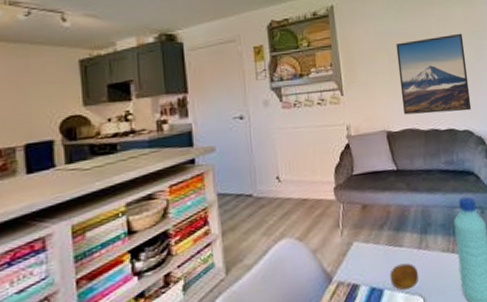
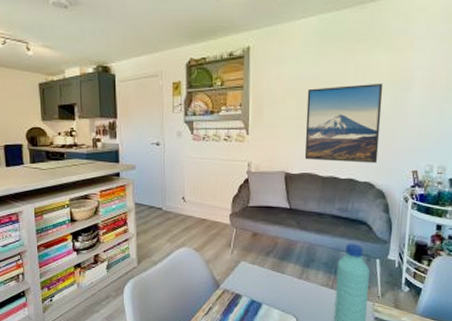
fruit: present [390,263,419,290] -> none [269,287,296,309]

